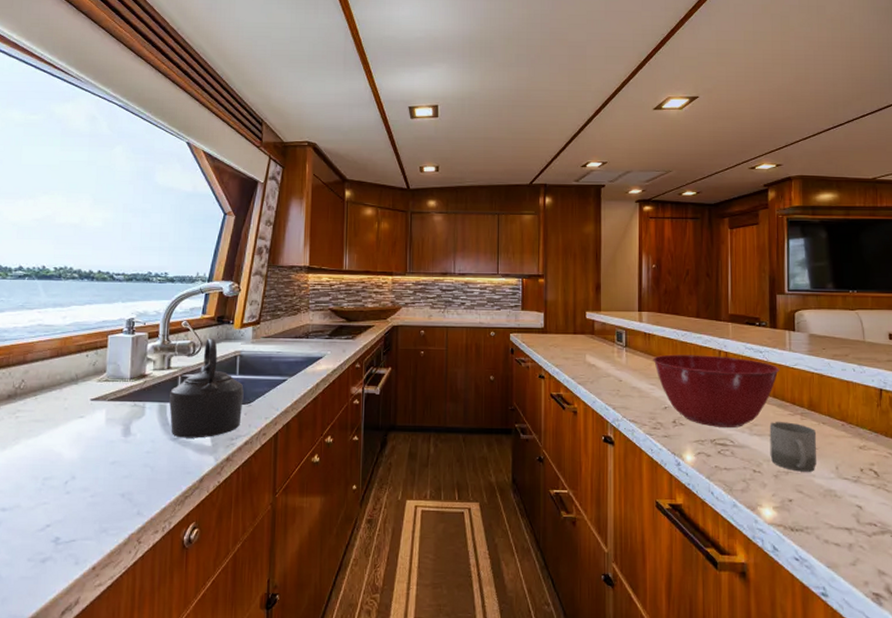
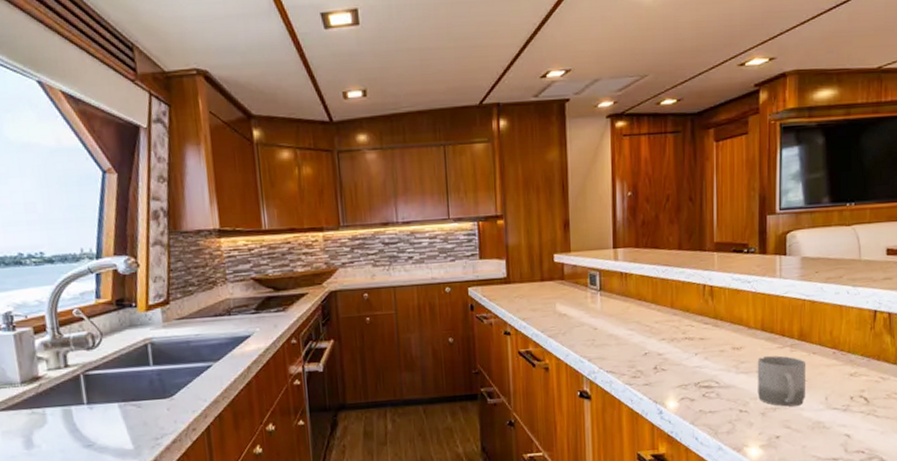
kettle: present [169,338,244,438] -> none [73,326,164,444]
mixing bowl: present [653,354,780,427] -> none [631,290,769,369]

